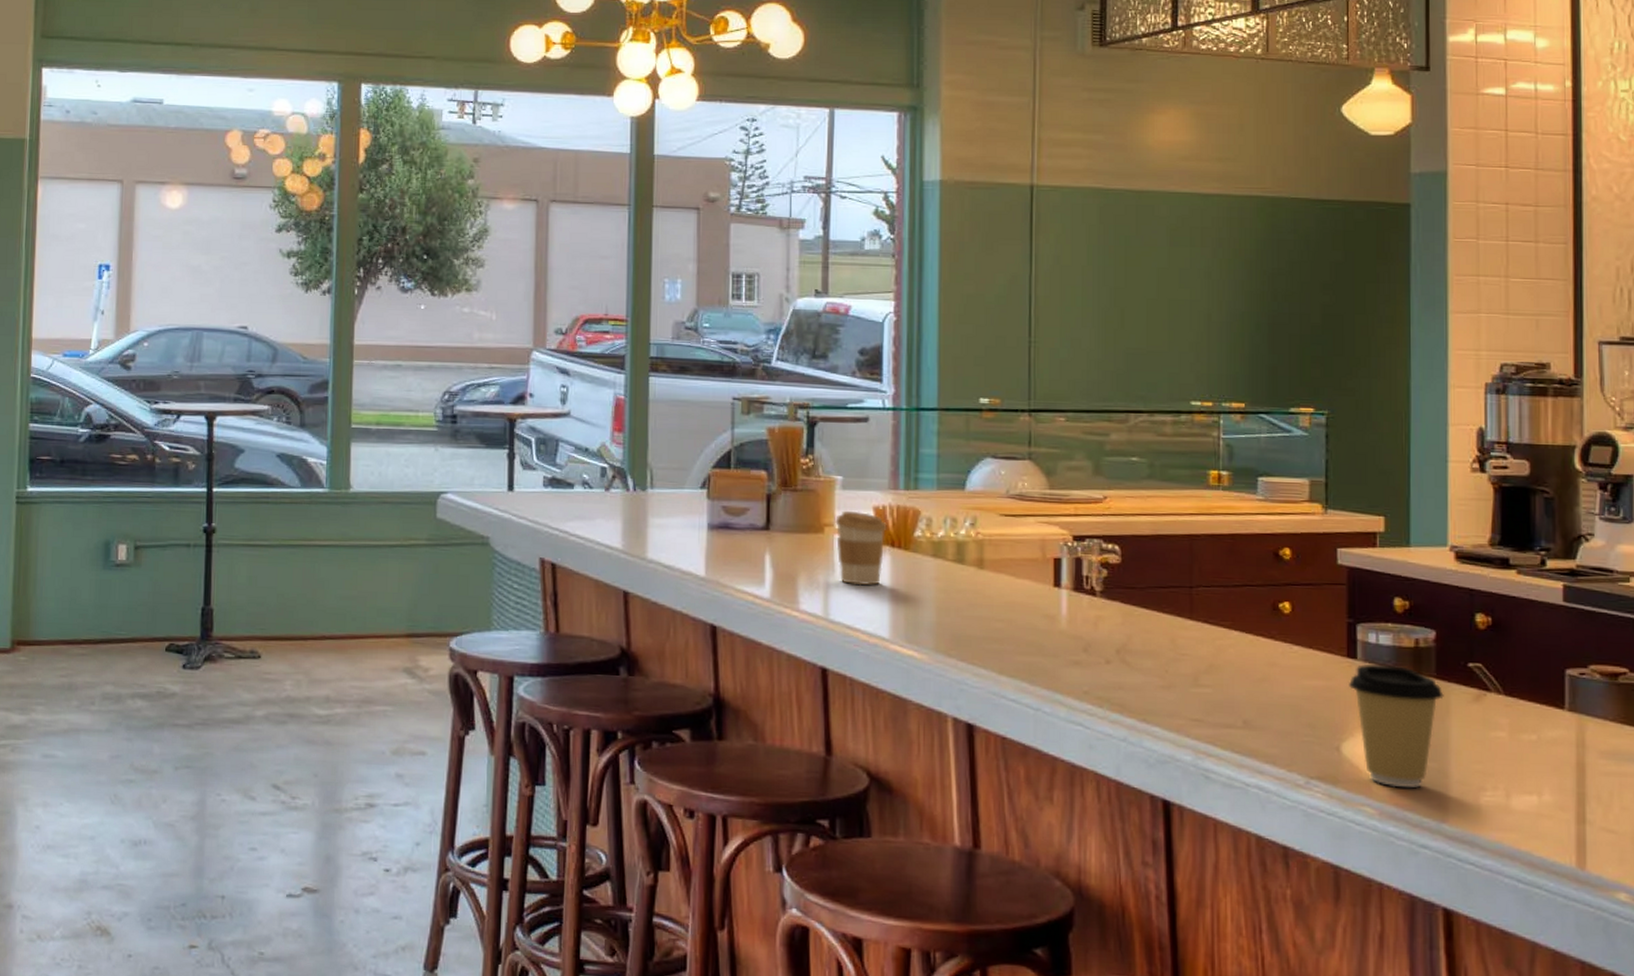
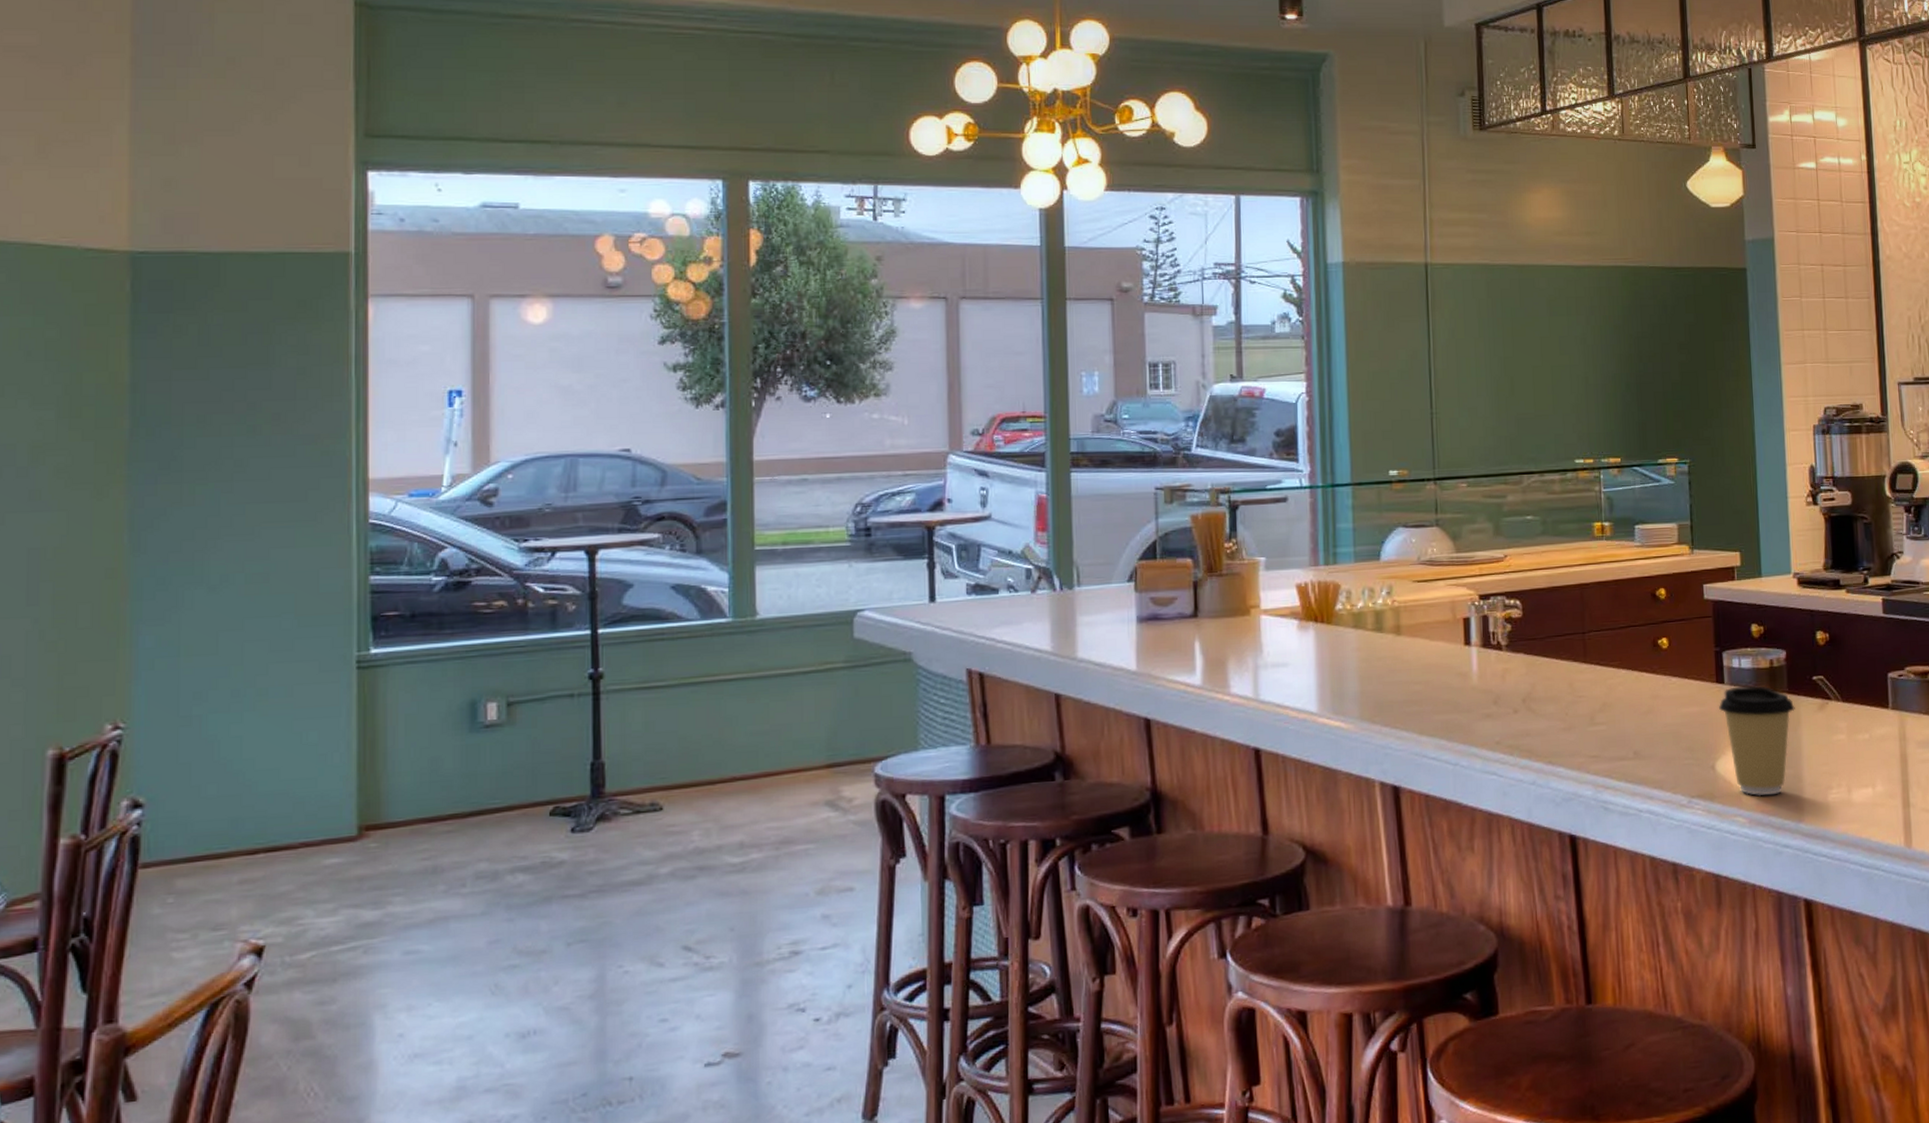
coffee cup: present [835,510,888,586] -> none [1261,590,1311,663]

